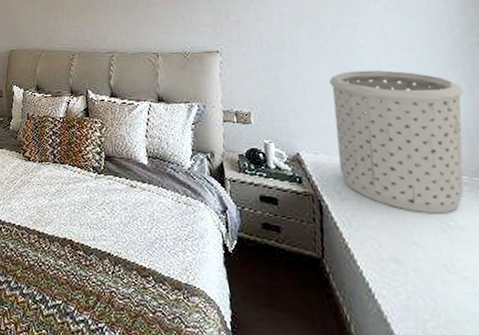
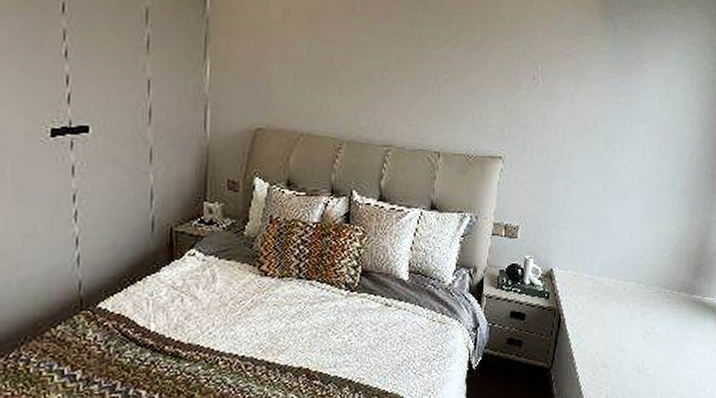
laundry basket: present [329,70,465,214] -> none [582,190,687,324]

